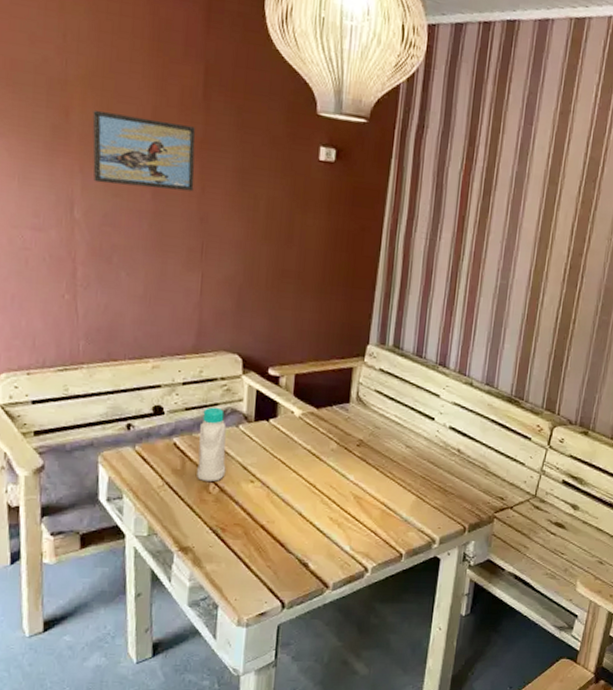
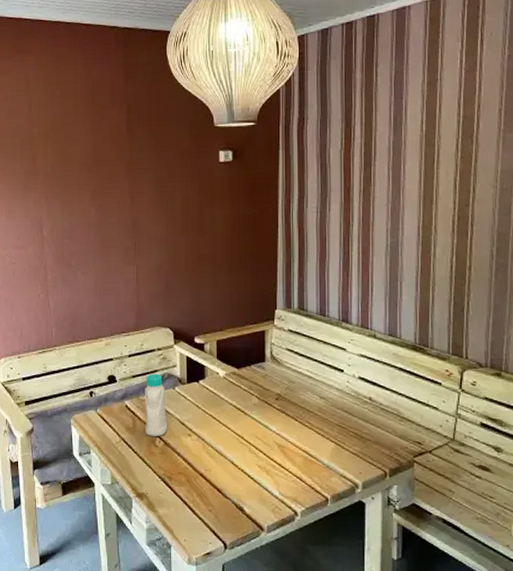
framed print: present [92,111,196,192] -> none [51,153,125,207]

